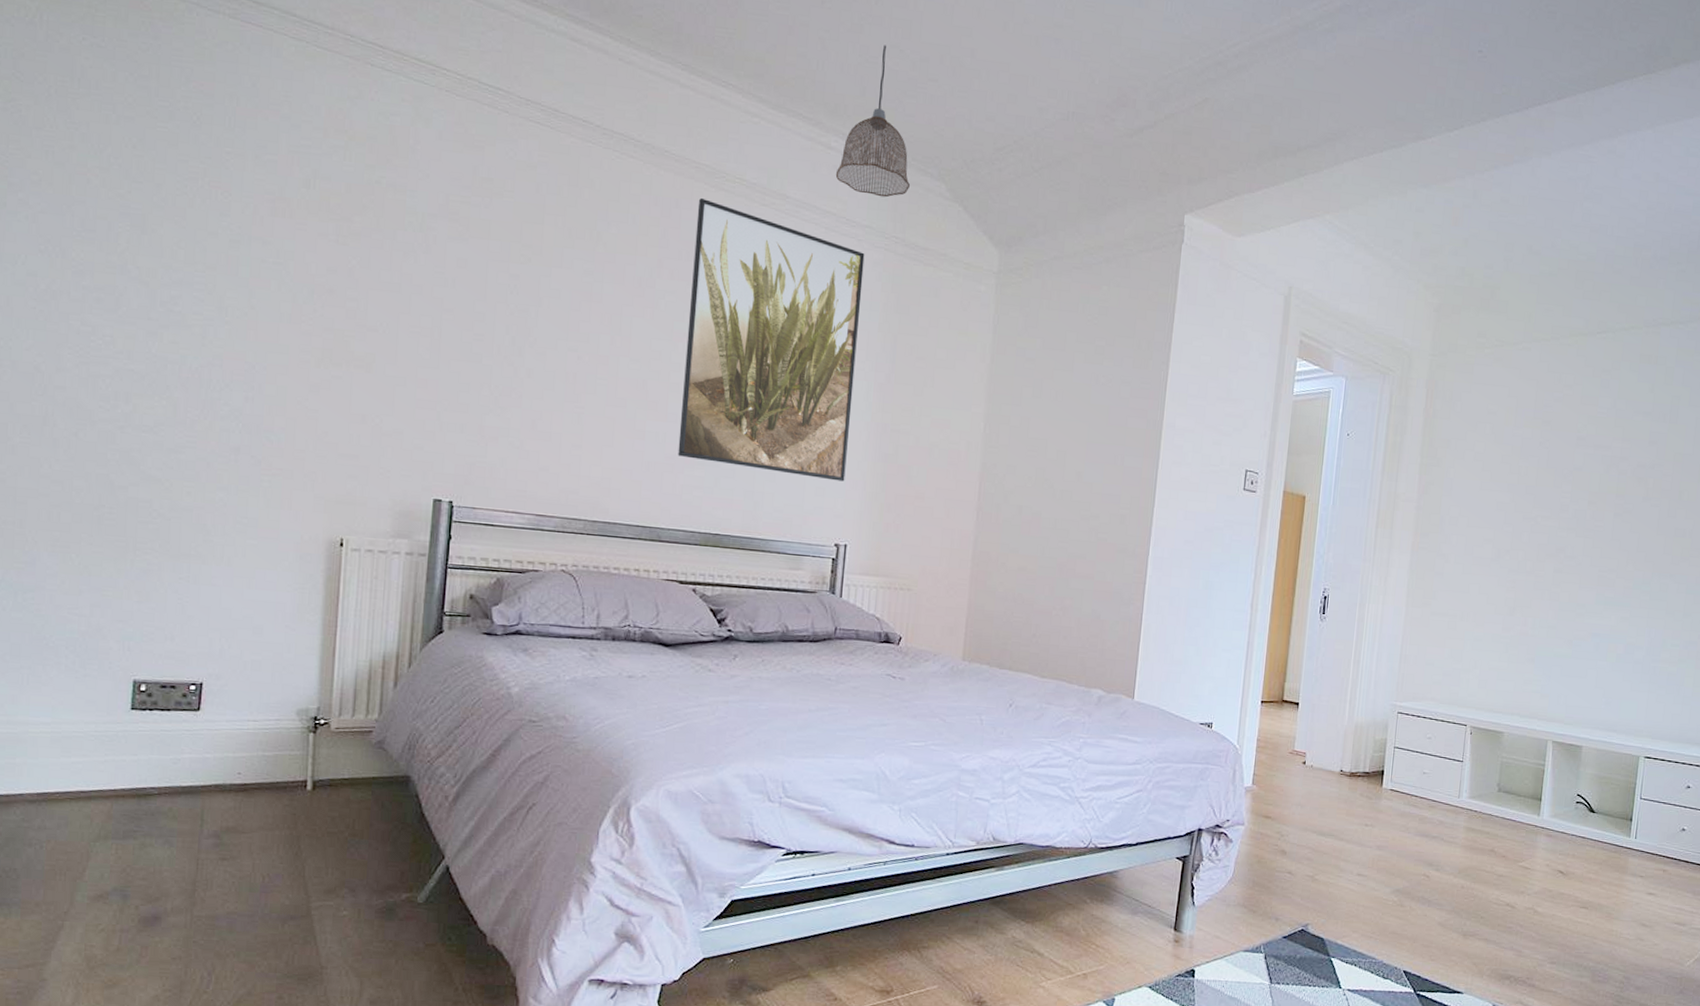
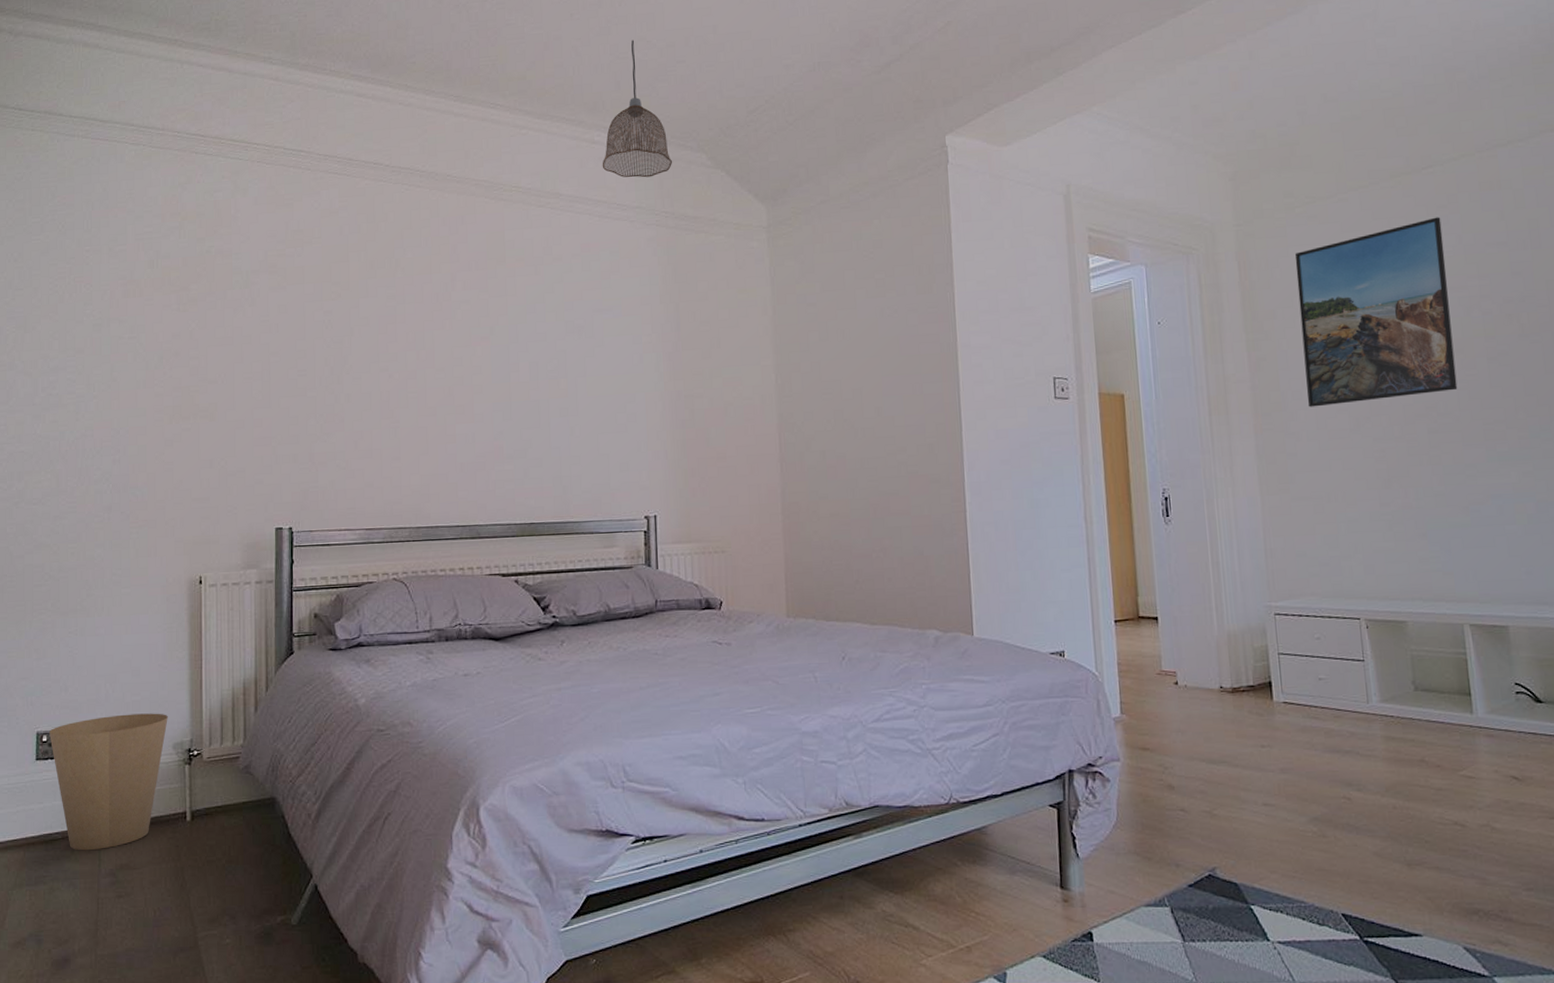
trash can: none [149,672,293,810] -> present [49,713,168,851]
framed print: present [677,197,865,482] -> none [481,210,647,454]
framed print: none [1460,379,1603,538] -> present [1294,217,1458,407]

